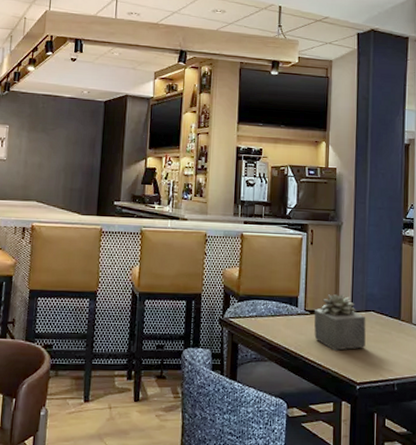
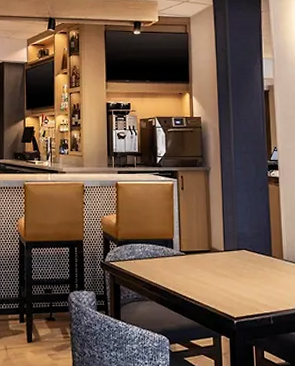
succulent plant: present [314,293,366,351] -> none [189,234,240,288]

